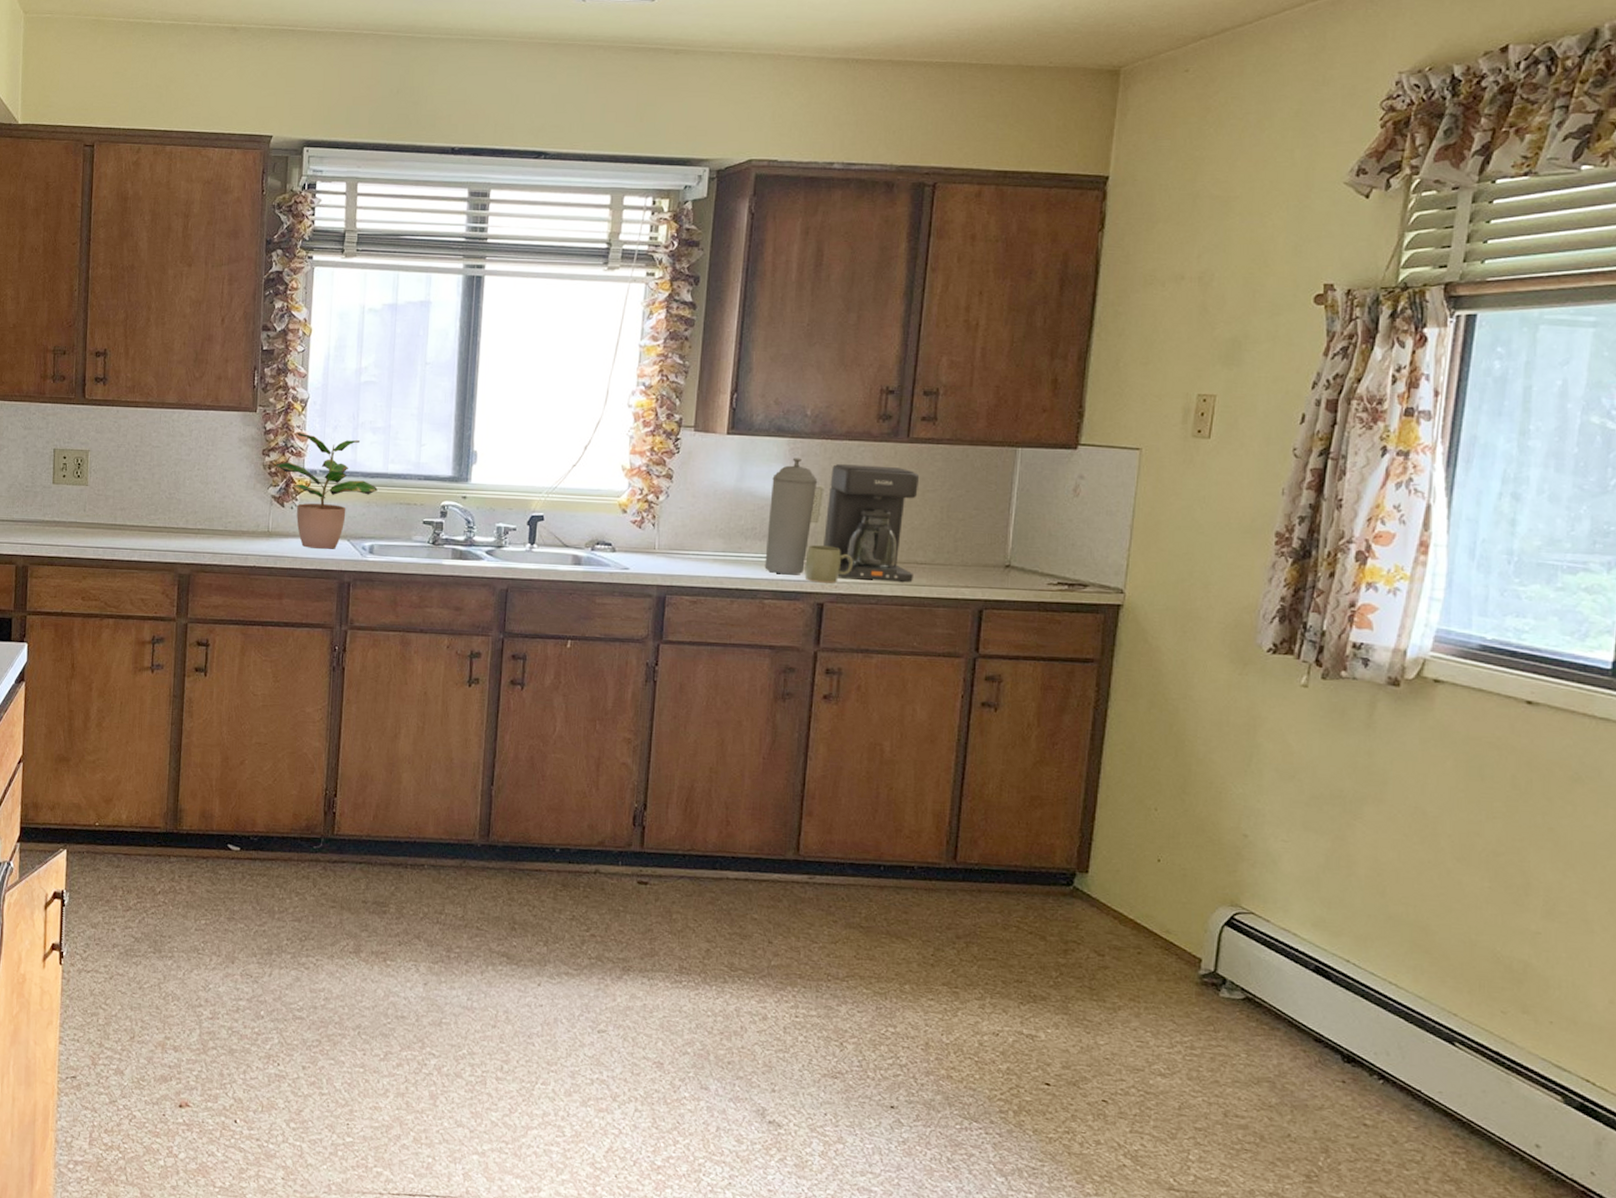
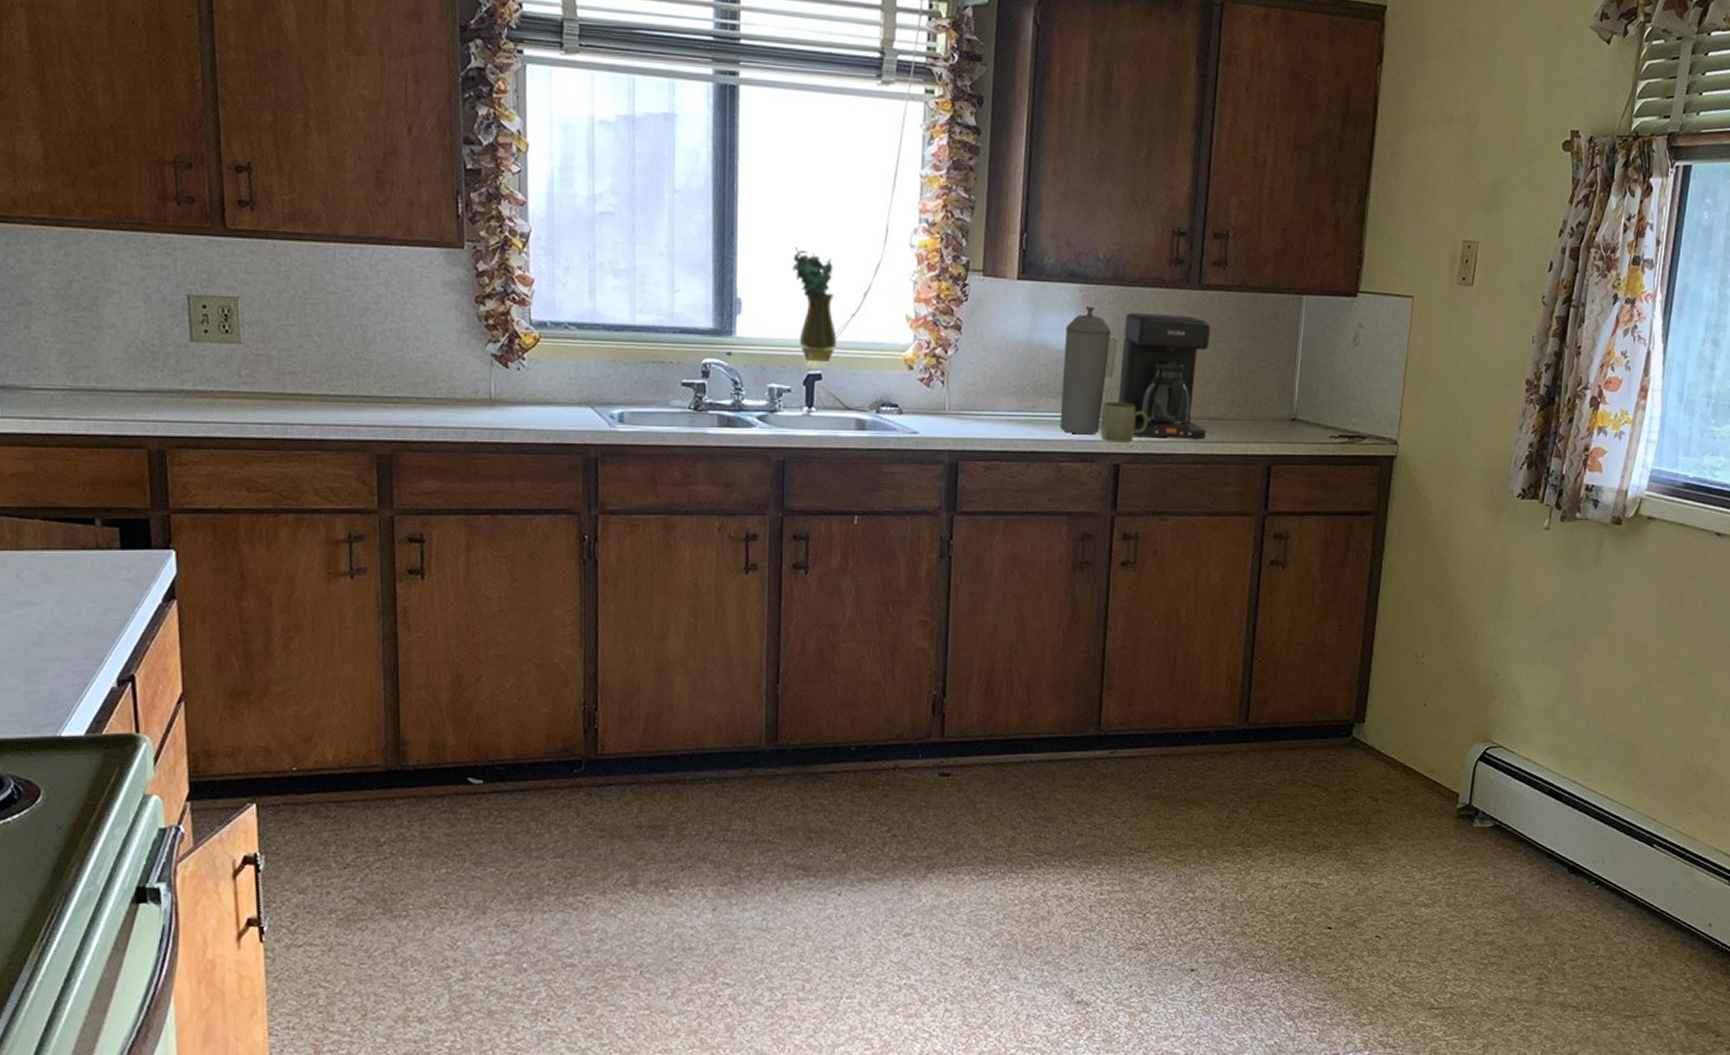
potted plant: present [276,432,378,550] -> none [494,275,624,420]
vase: none [523,408,559,506] -> present [793,247,837,363]

